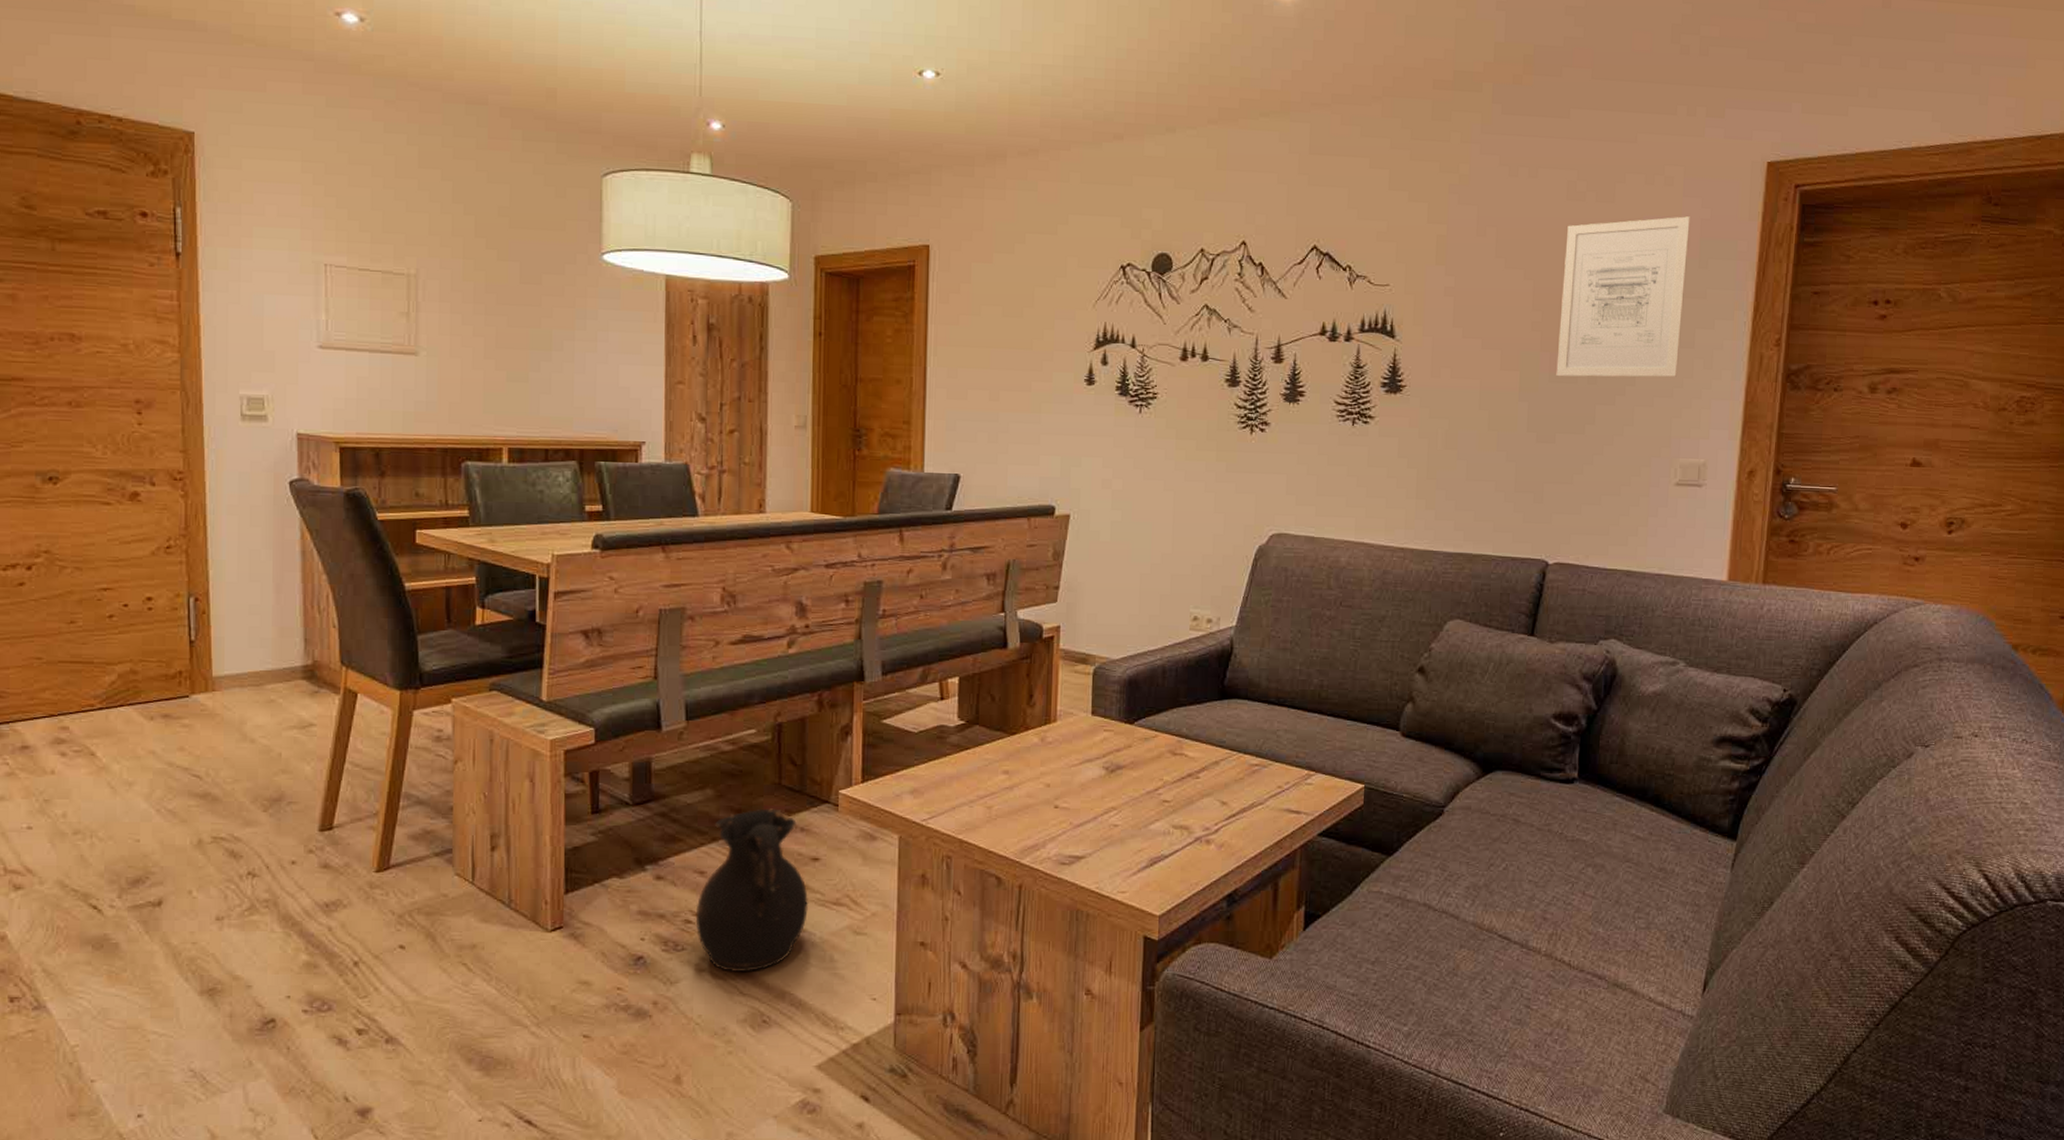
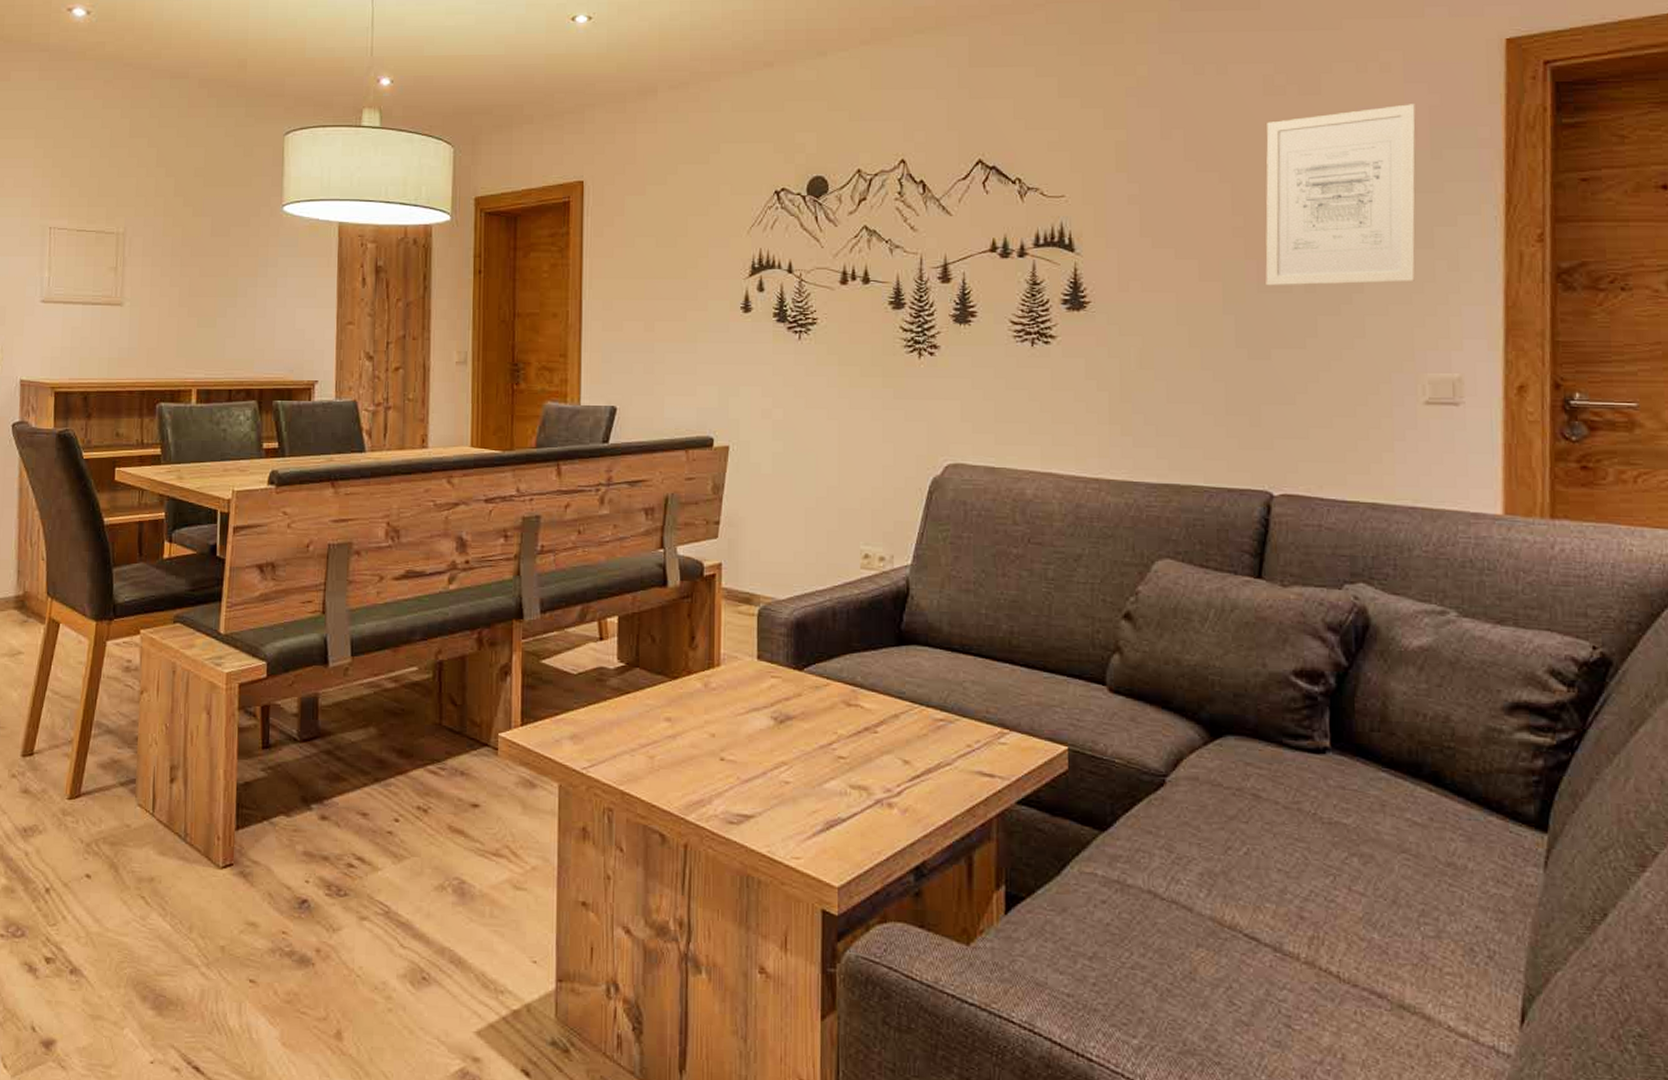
ceramic jug: present [695,808,809,972] -> none [357,749,469,923]

